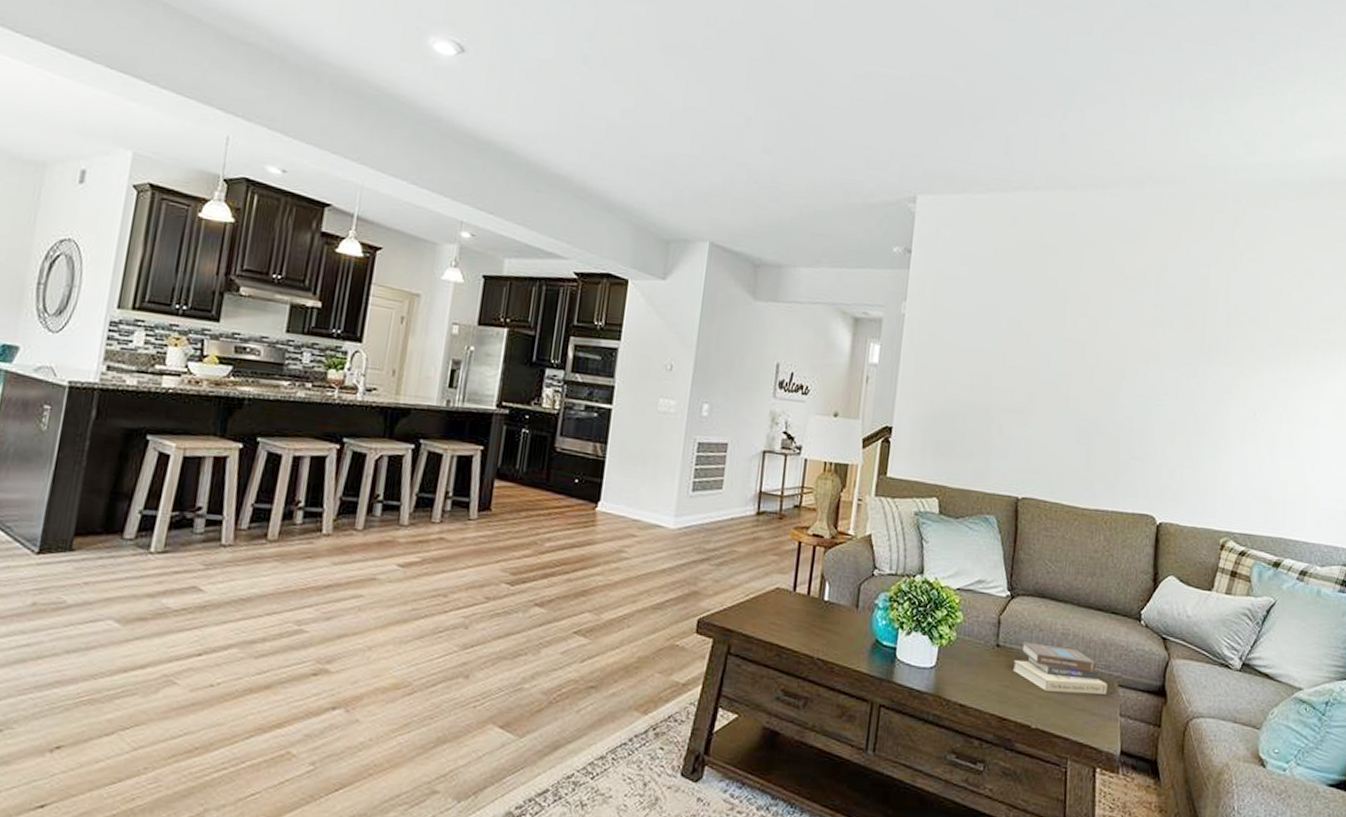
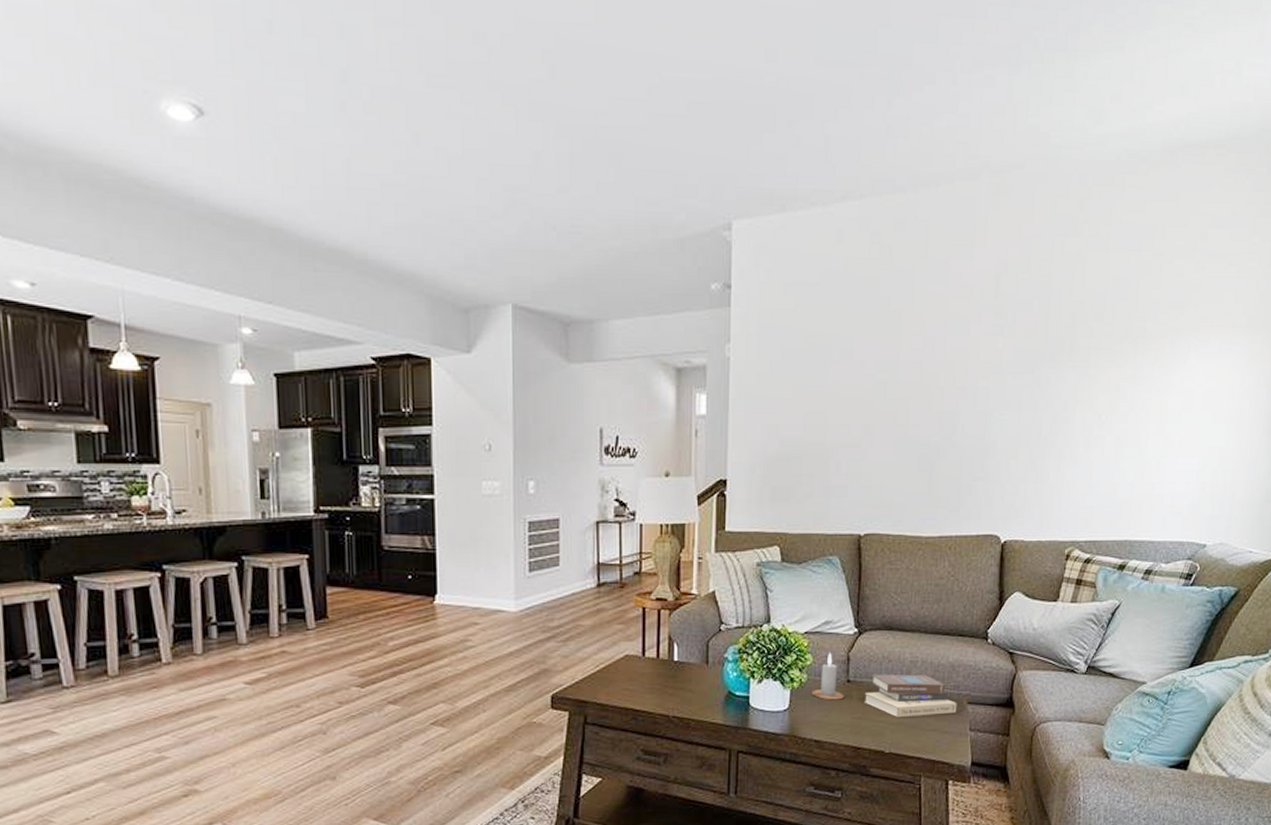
candle: none [959,613,993,664] -> present [811,653,844,701]

